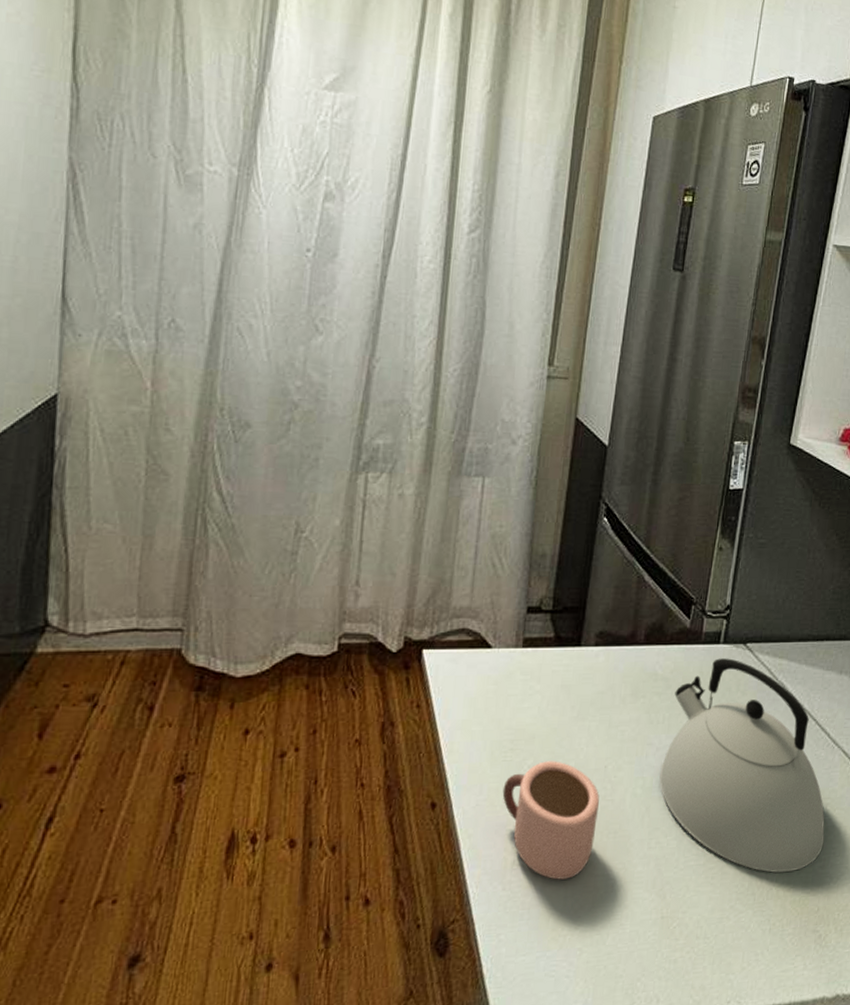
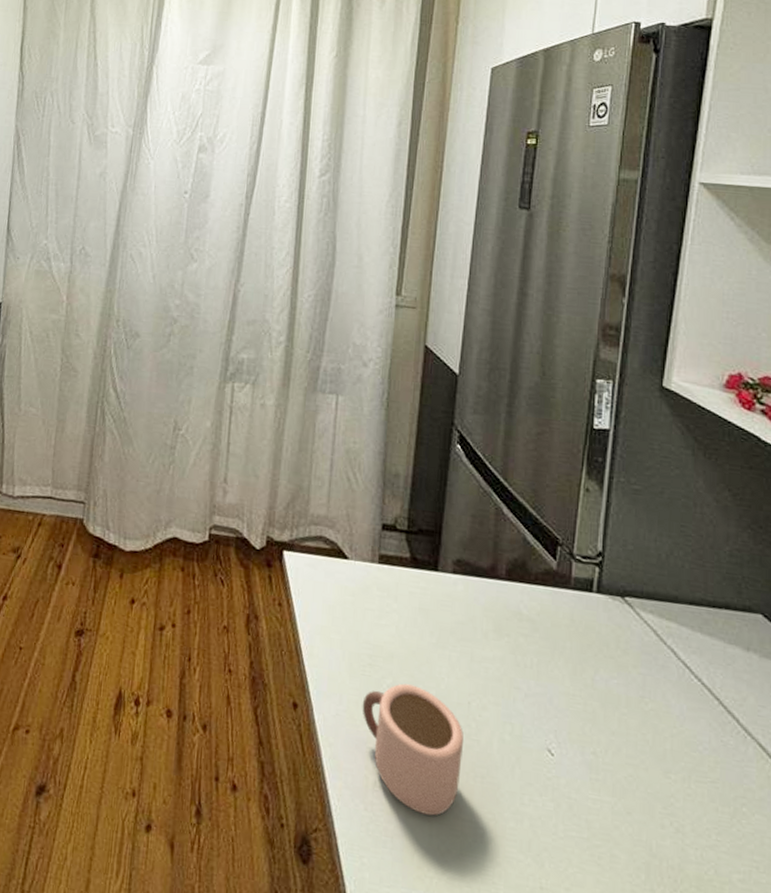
kettle: present [659,658,825,873] -> none [530,608,742,877]

